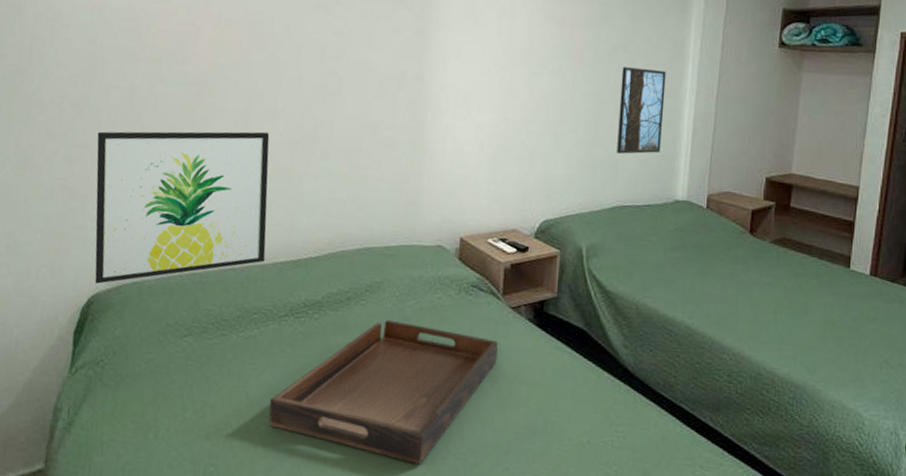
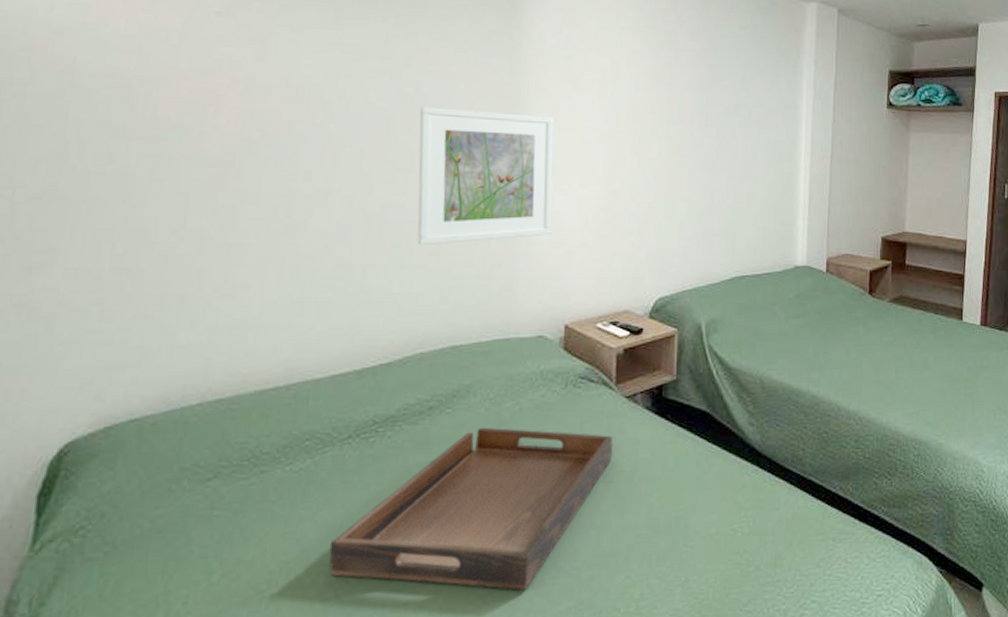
wall art: present [94,131,270,284] -> none [69,219,322,428]
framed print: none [342,39,458,160] -> present [417,107,554,246]
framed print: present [617,67,666,154] -> none [733,131,780,222]

